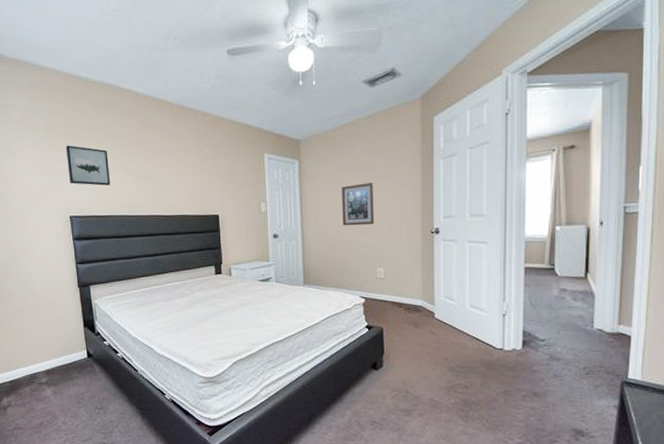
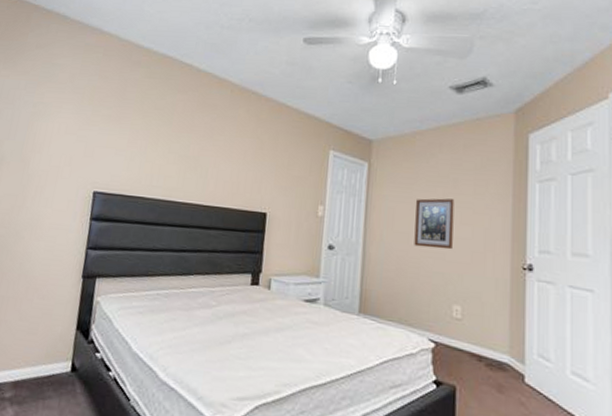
wall art: present [65,145,111,186] -> none [103,113,154,163]

